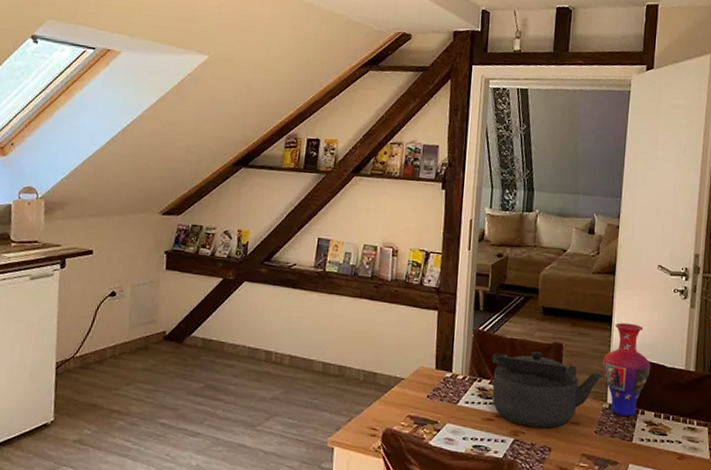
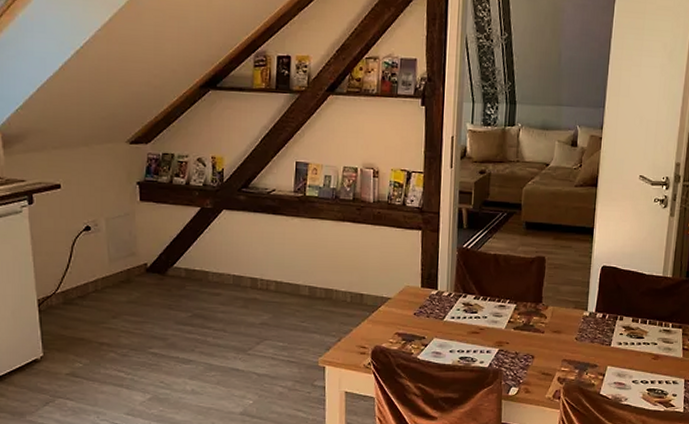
kettle: present [492,351,603,428] -> none [476,266,584,338]
vase: present [602,322,651,416] -> none [583,234,630,322]

